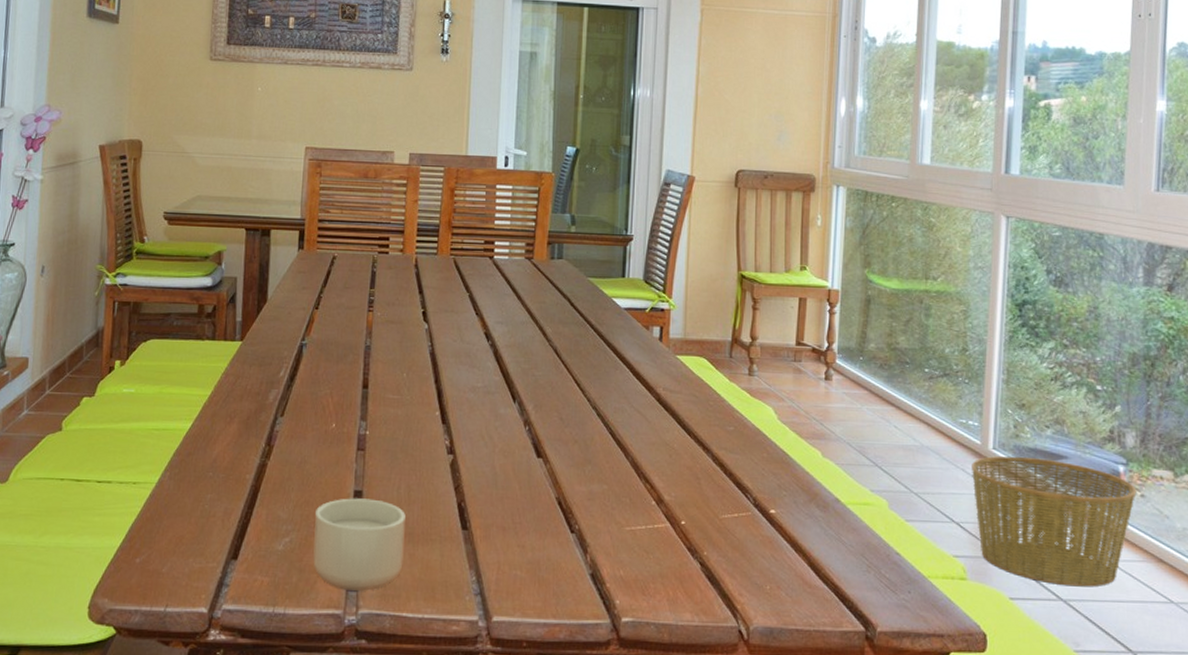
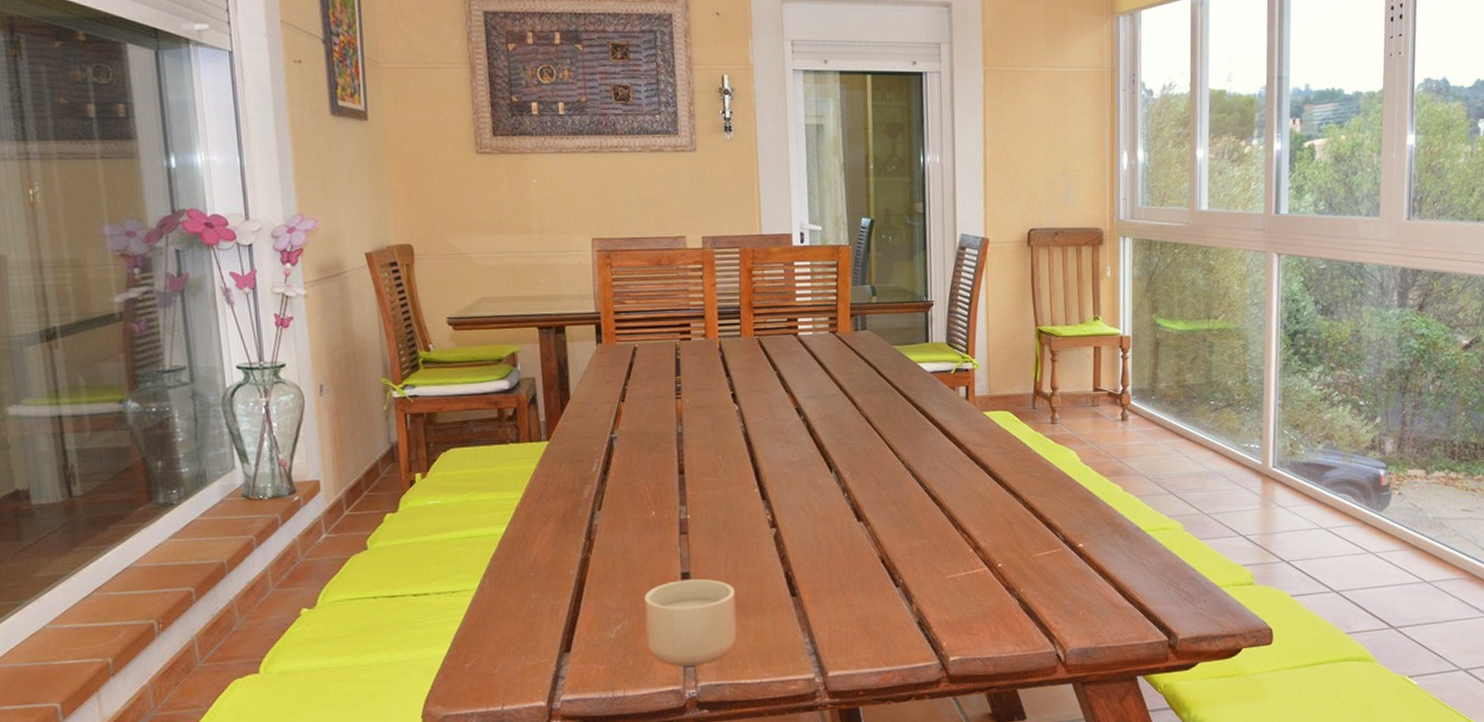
basket: present [972,455,1137,587] -> none [1255,471,1395,579]

